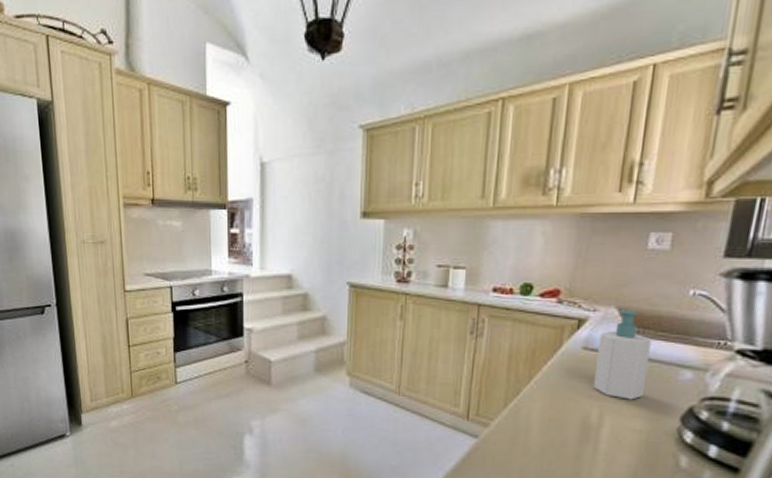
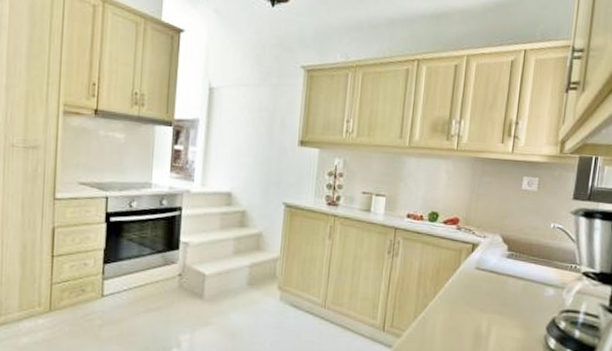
soap bottle: present [593,309,651,400] -> none [483,236,525,312]

